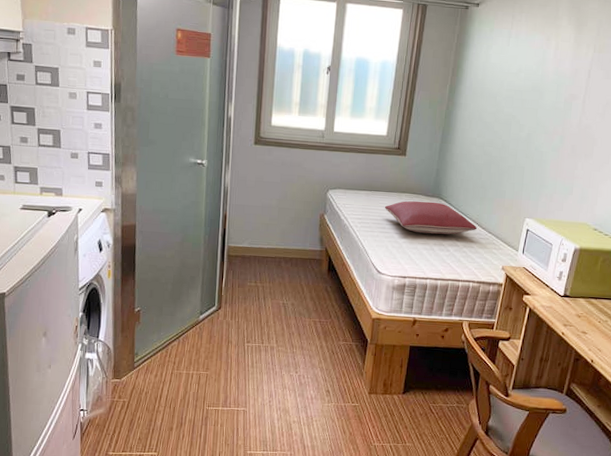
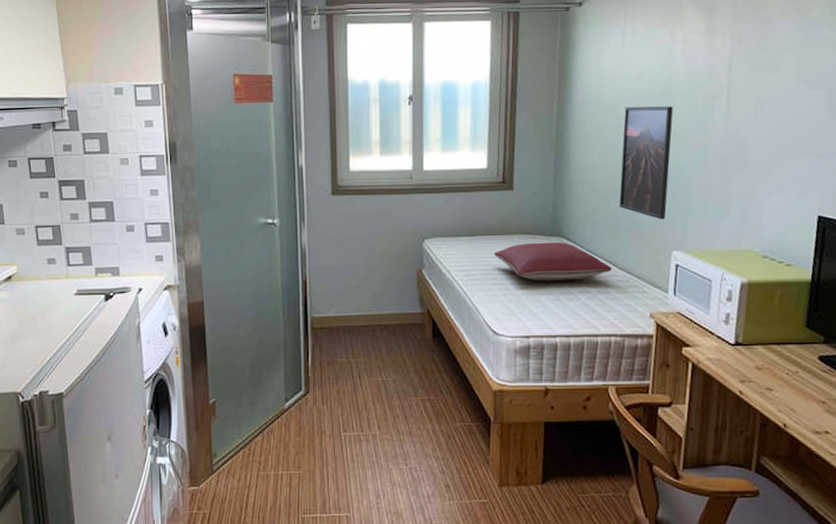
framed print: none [489,96,541,193] -> present [619,106,673,220]

